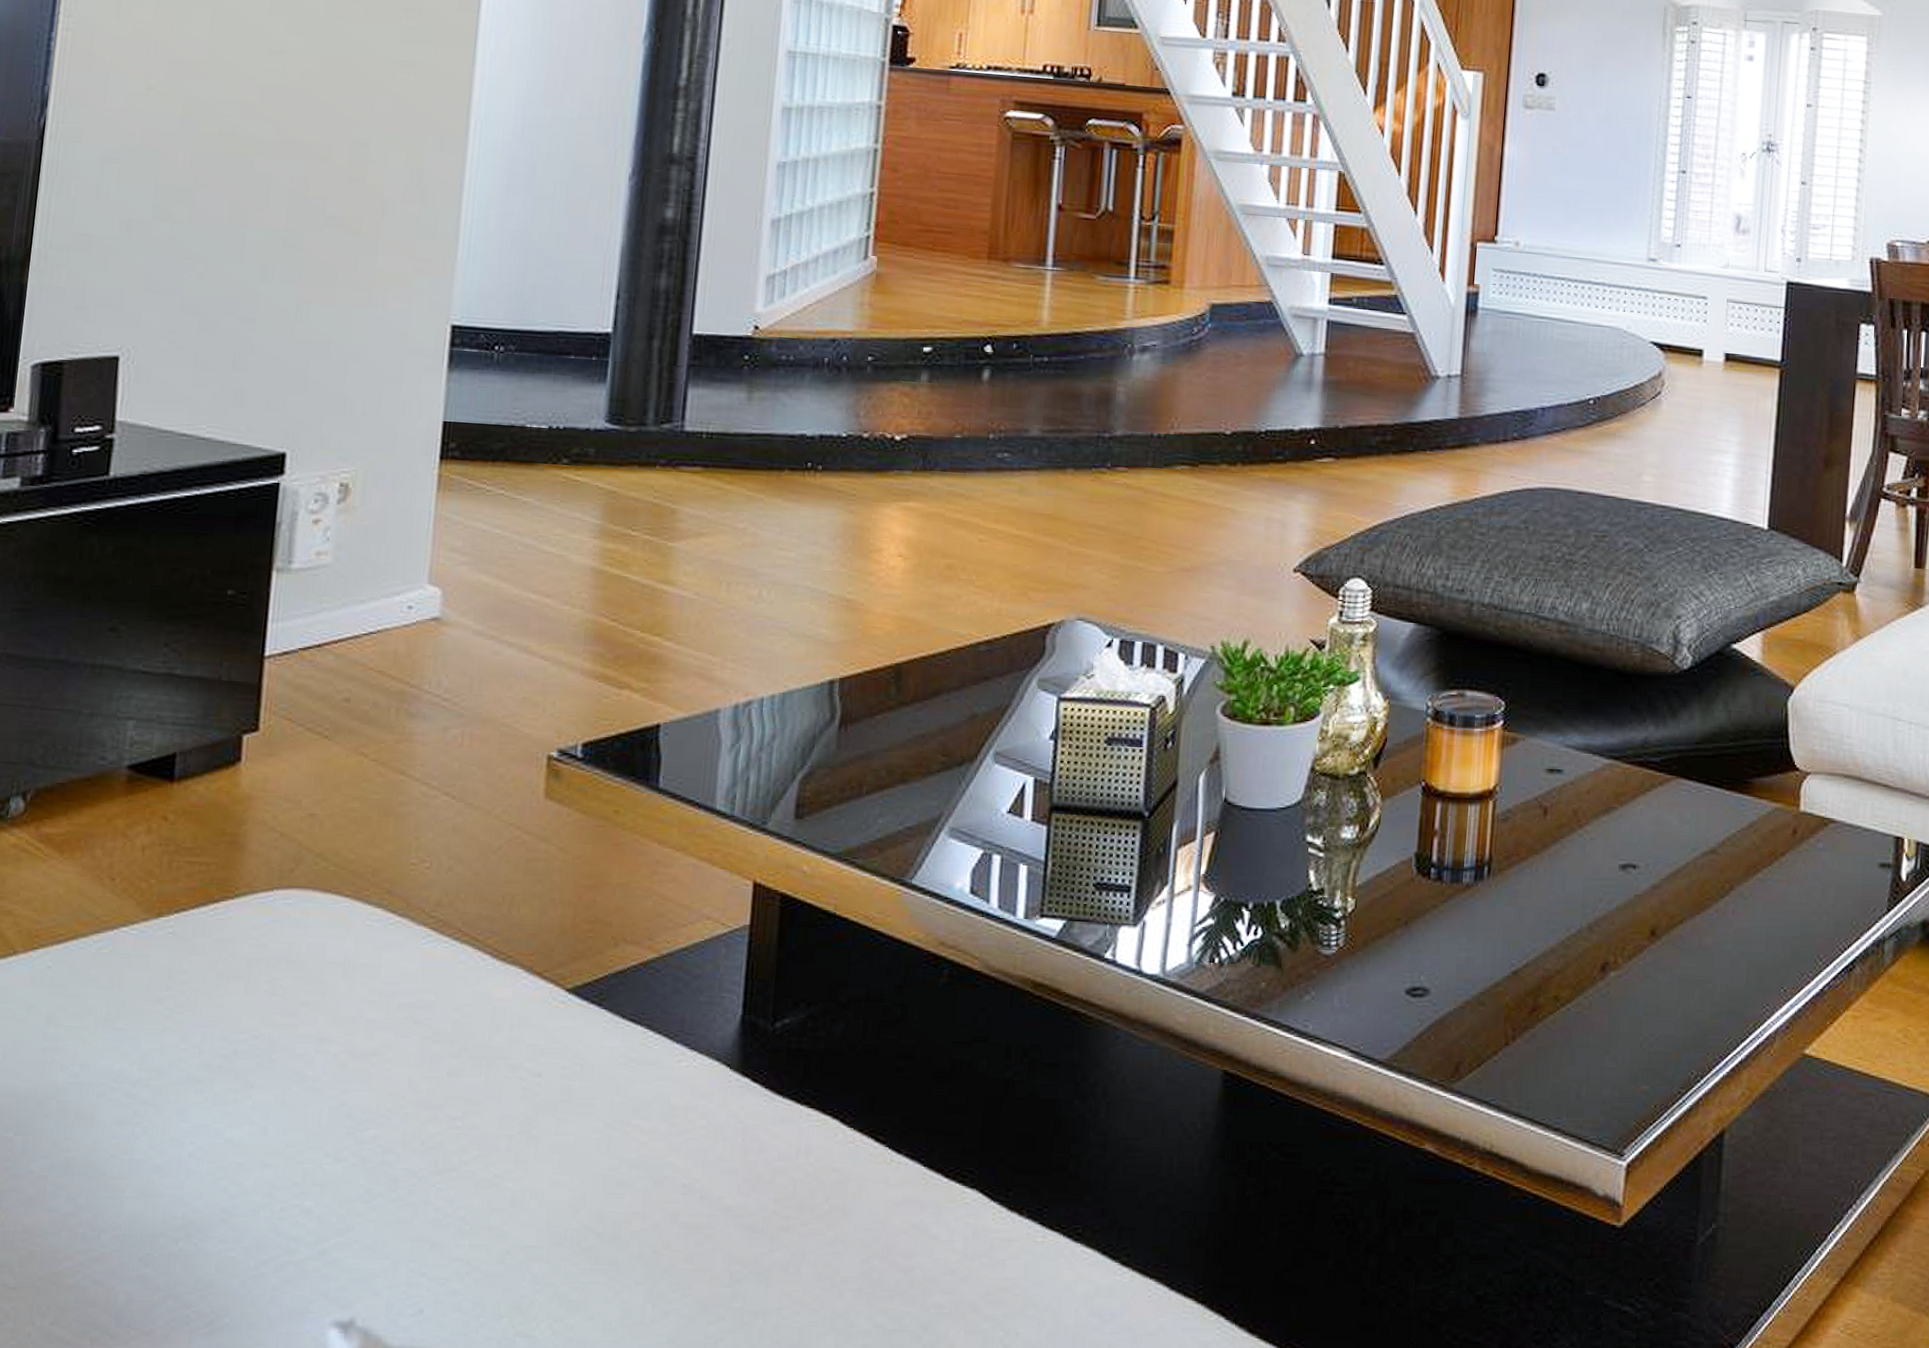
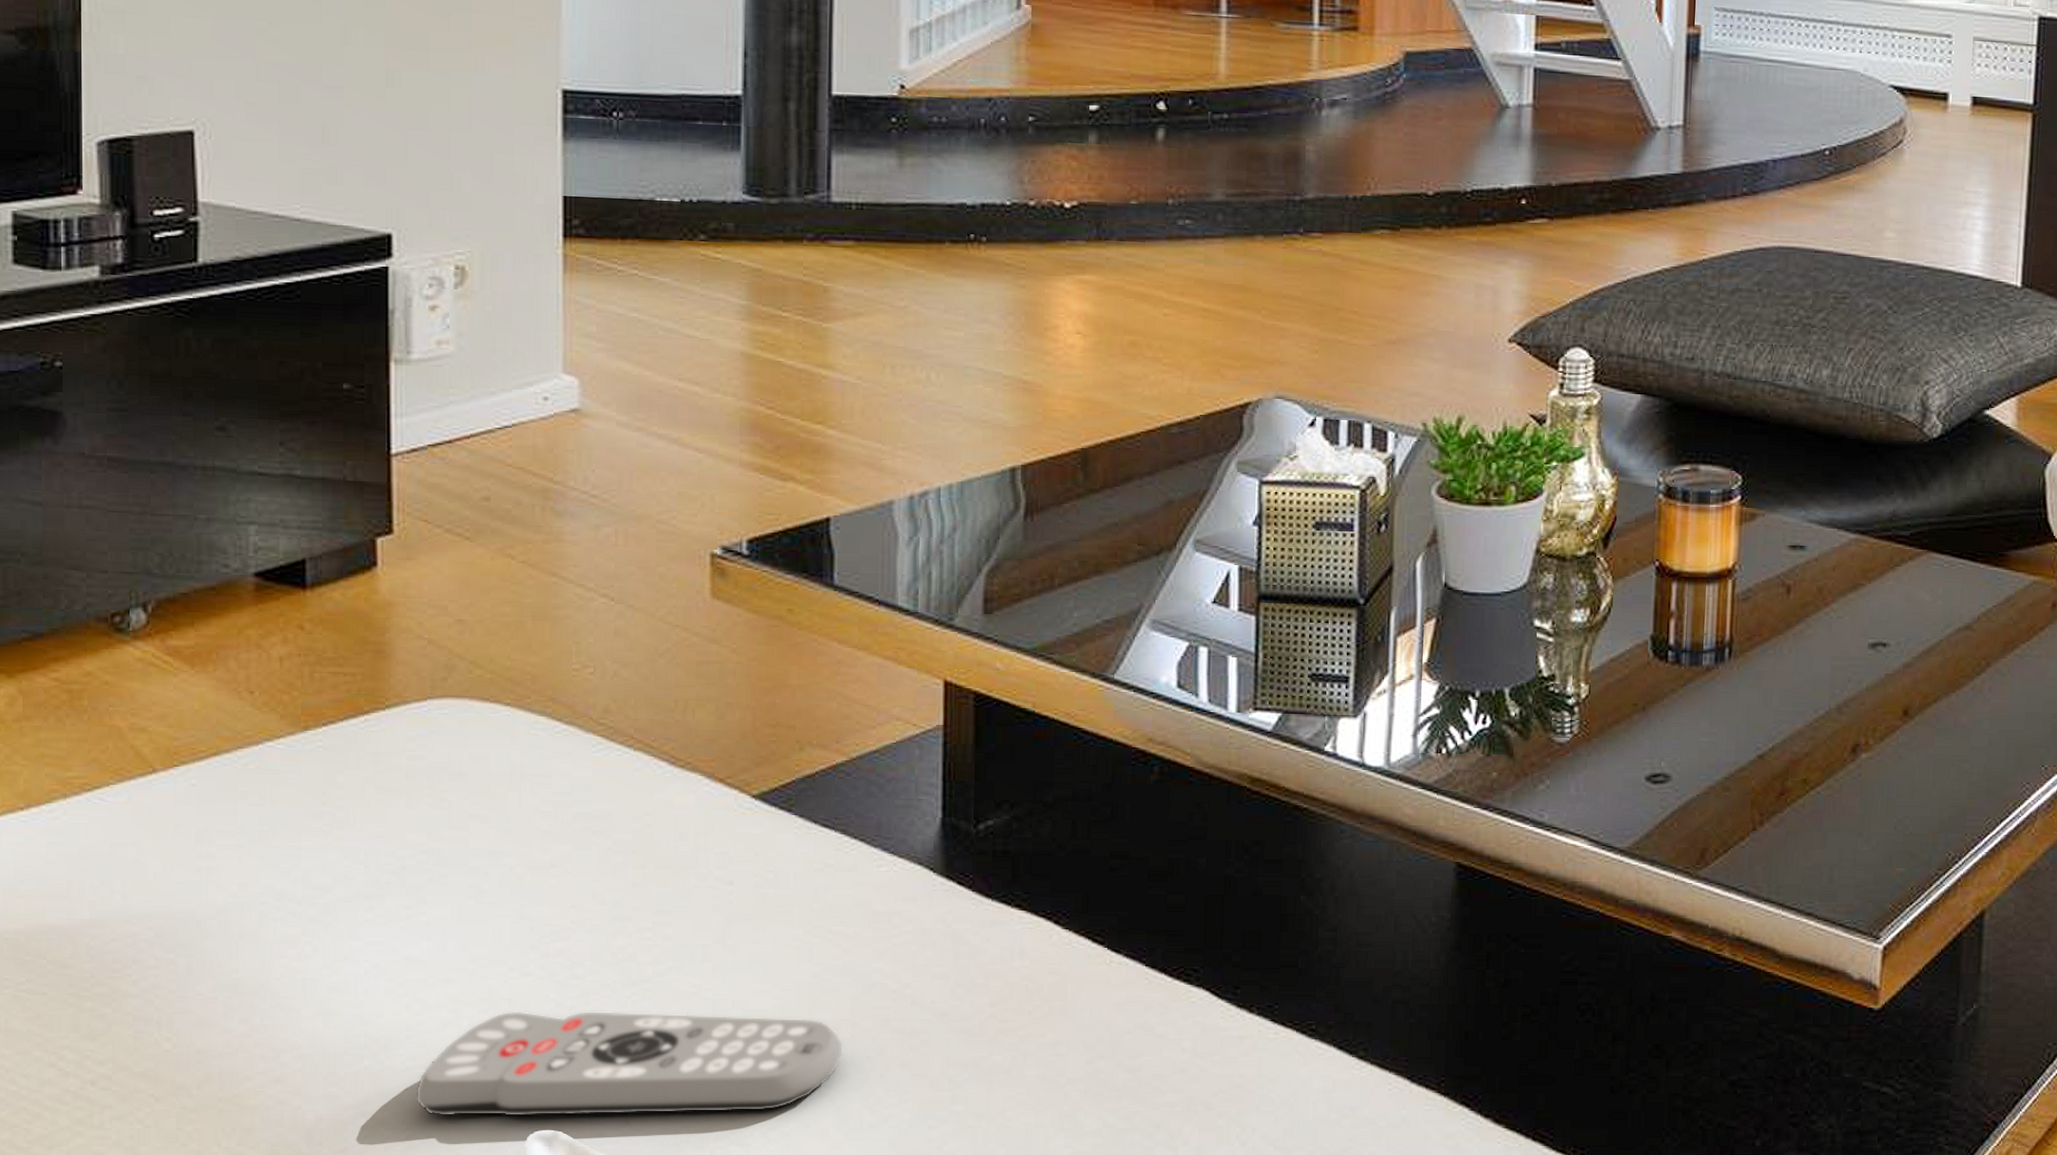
remote control: none [222,1196,632,1304] -> present [414,1010,843,1117]

